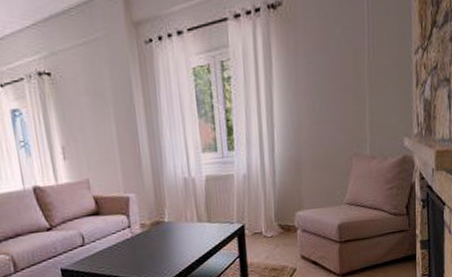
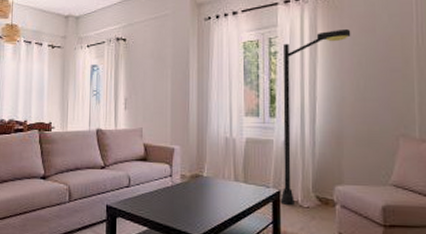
floor lamp: none [237,46,306,239] -> present [280,30,351,206]

